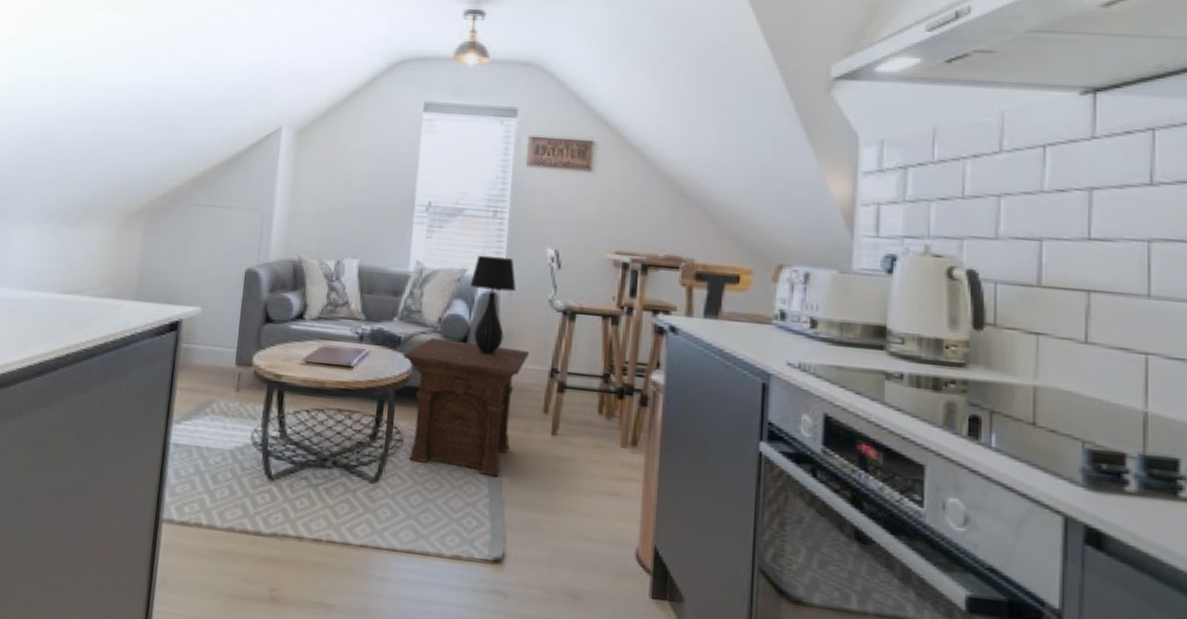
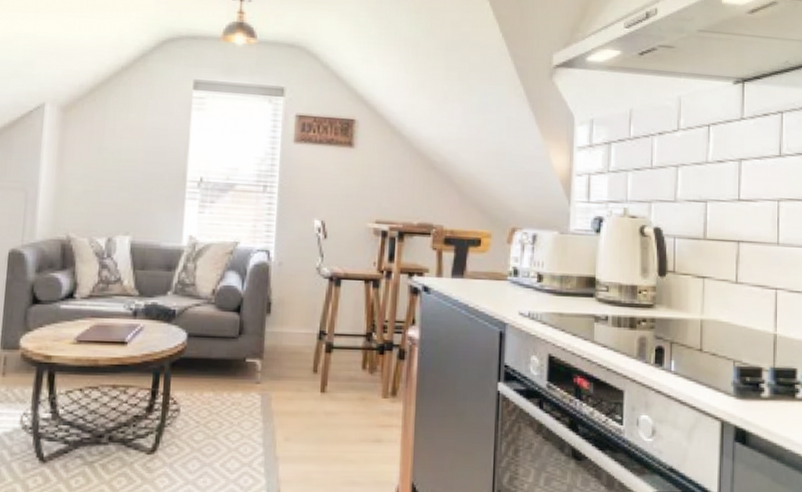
side table: present [404,338,530,478] -> none [179,309,300,437]
table lamp: present [470,254,516,355] -> none [242,227,286,323]

